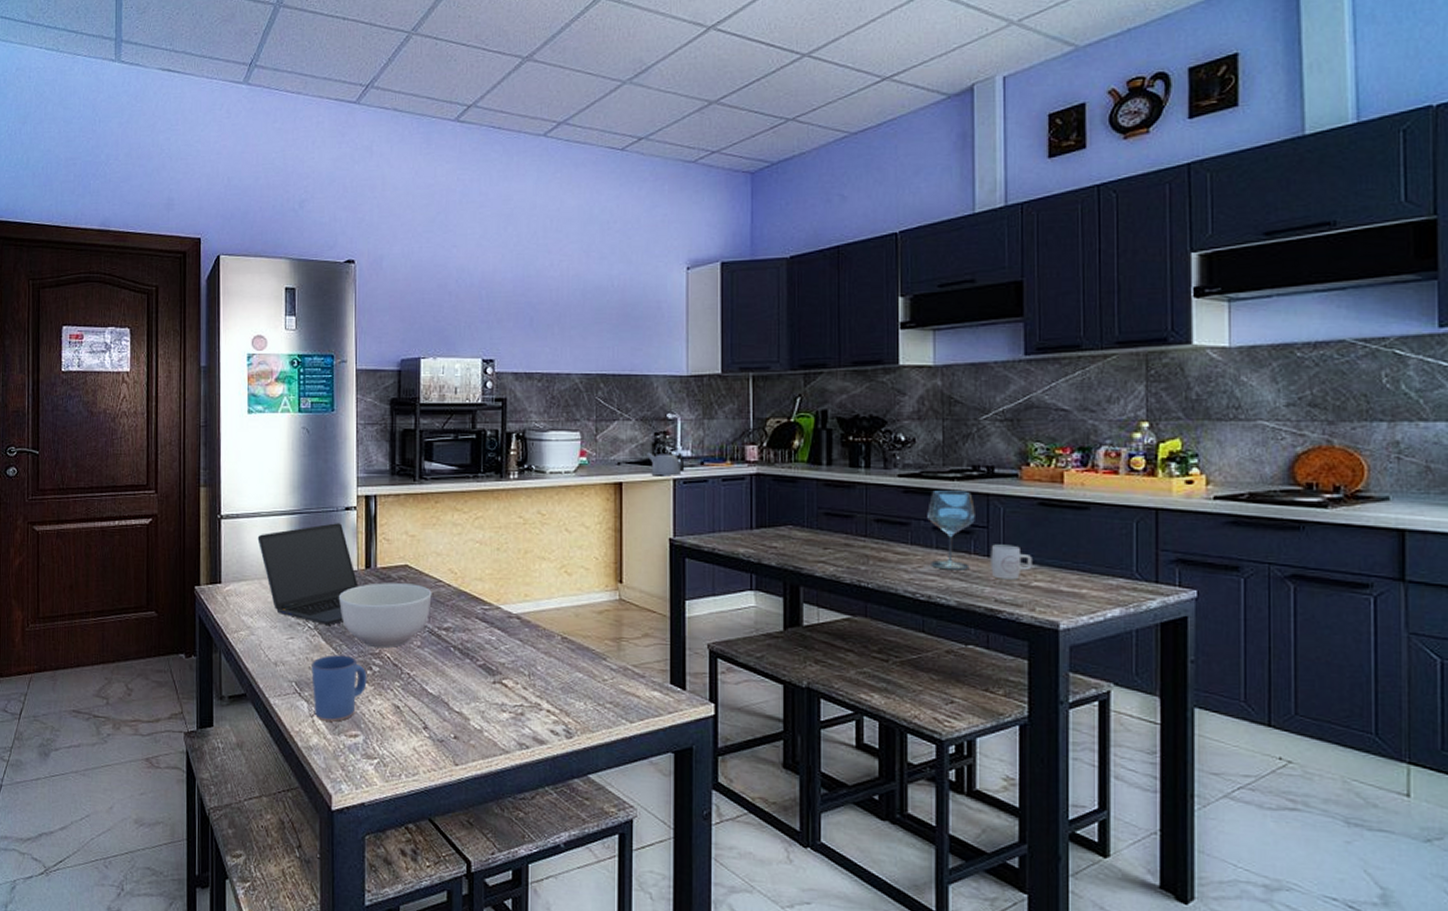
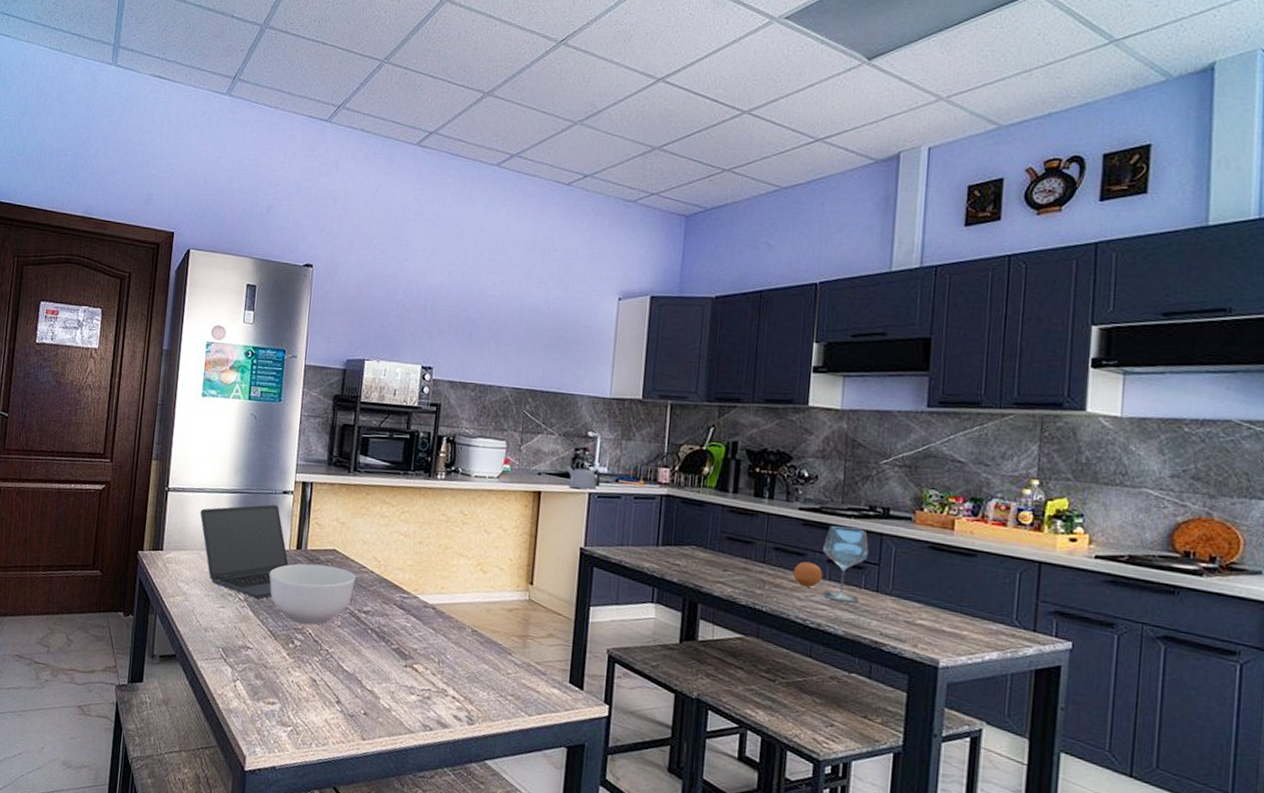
mug: present [311,655,367,722] -> none [237,626,289,689]
fruit: none [897,531,929,558] -> present [792,561,823,588]
mug: present [991,544,1032,580] -> none [878,581,919,617]

